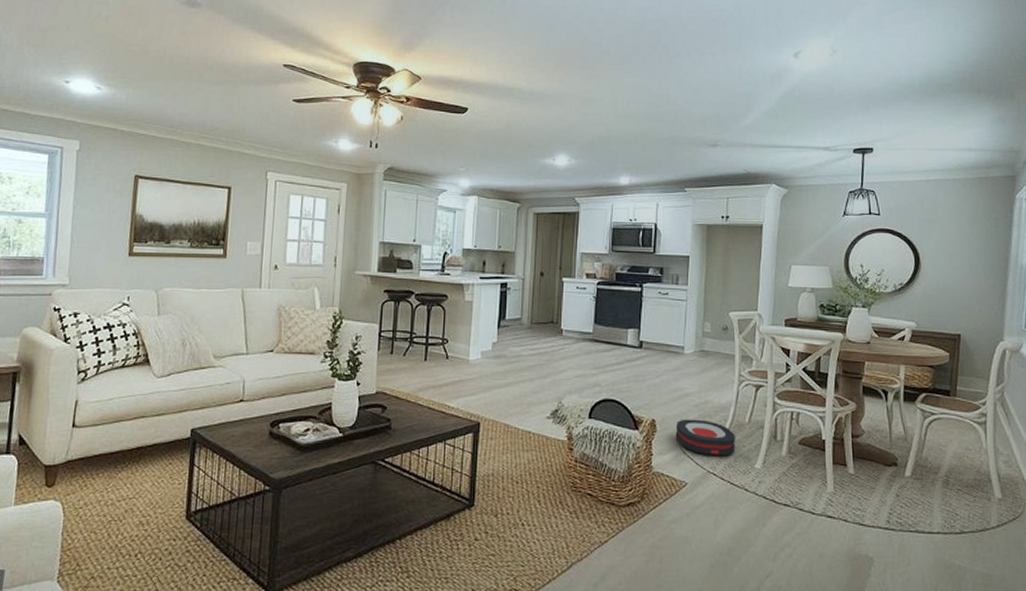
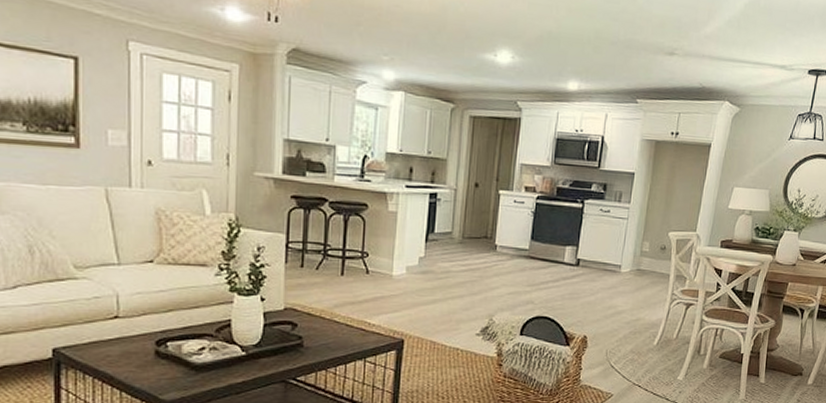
robot vacuum: present [675,419,735,455] -> none [605,335,662,369]

